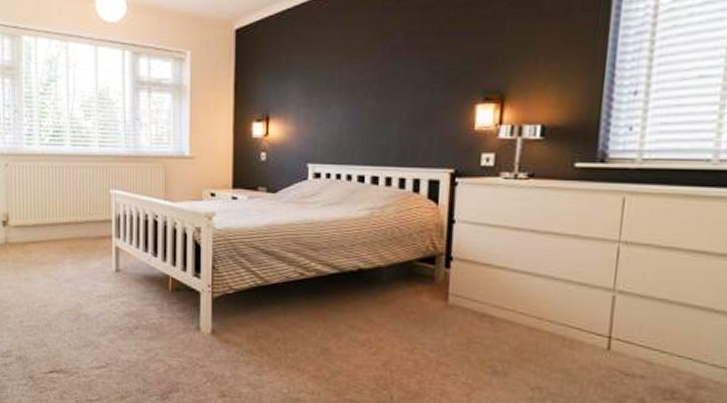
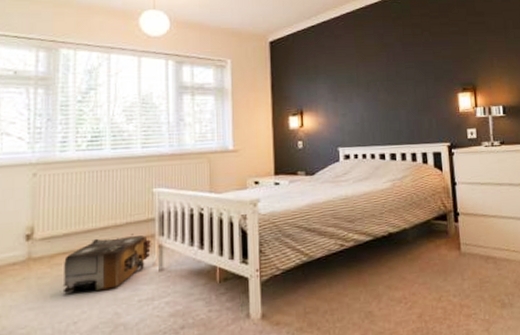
suitcase: none [31,232,110,282] -> present [59,234,152,293]

